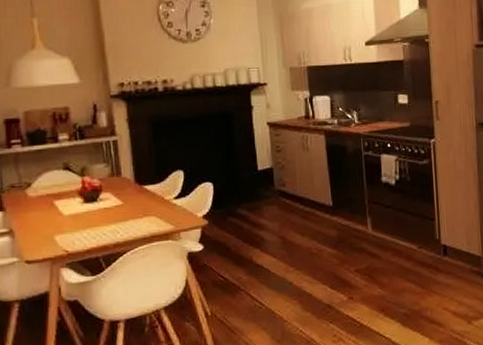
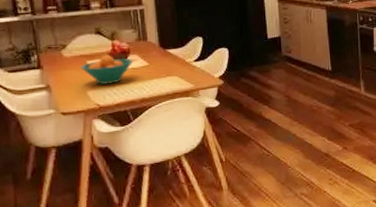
fruit bowl: none [47,193,106,228] -> present [80,55,134,84]

